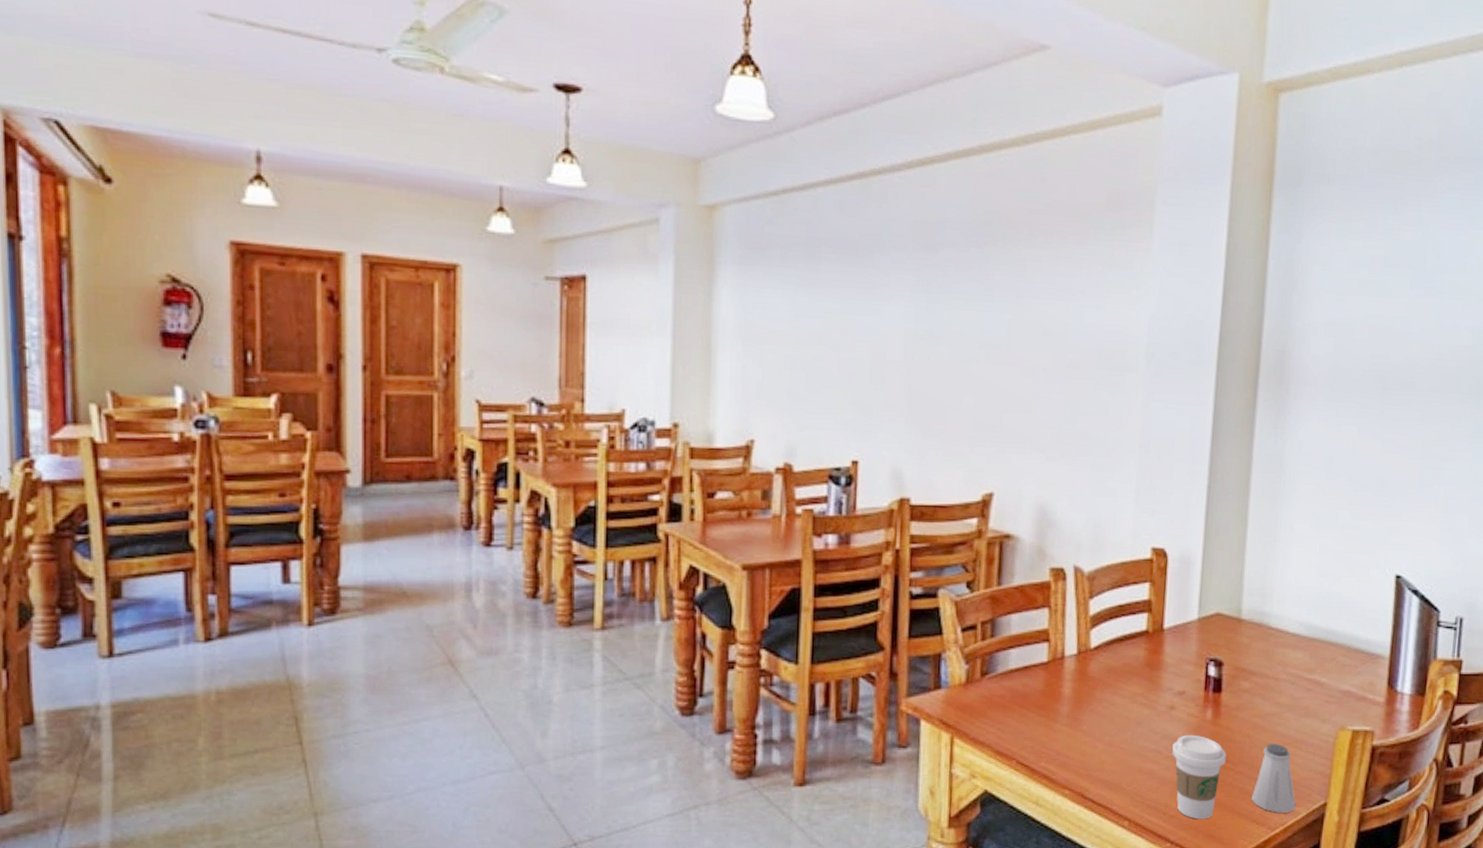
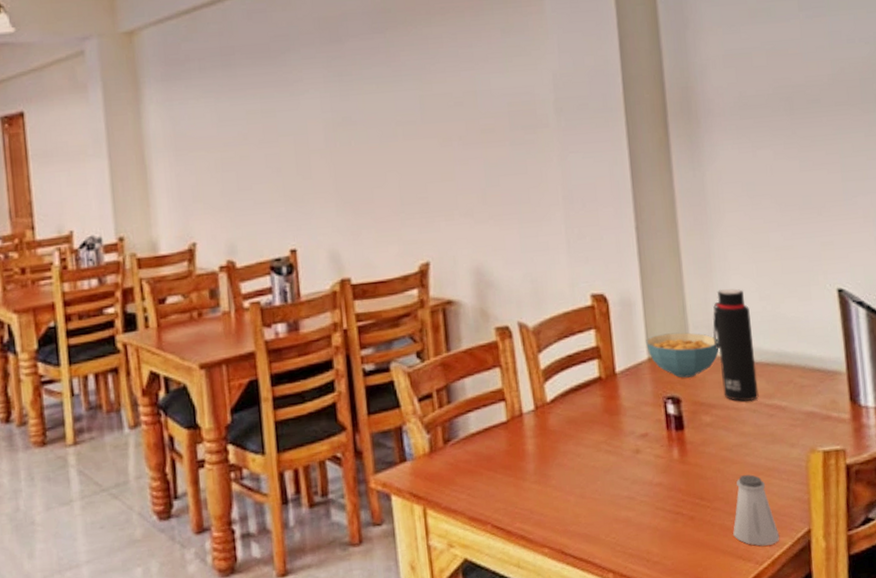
coffee cup: present [1172,734,1227,820] -> none [644,476,701,563]
cereal bowl: none [1198,596,1270,642] -> present [646,332,720,378]
water bottle: none [1265,560,1306,674] -> present [712,288,759,402]

